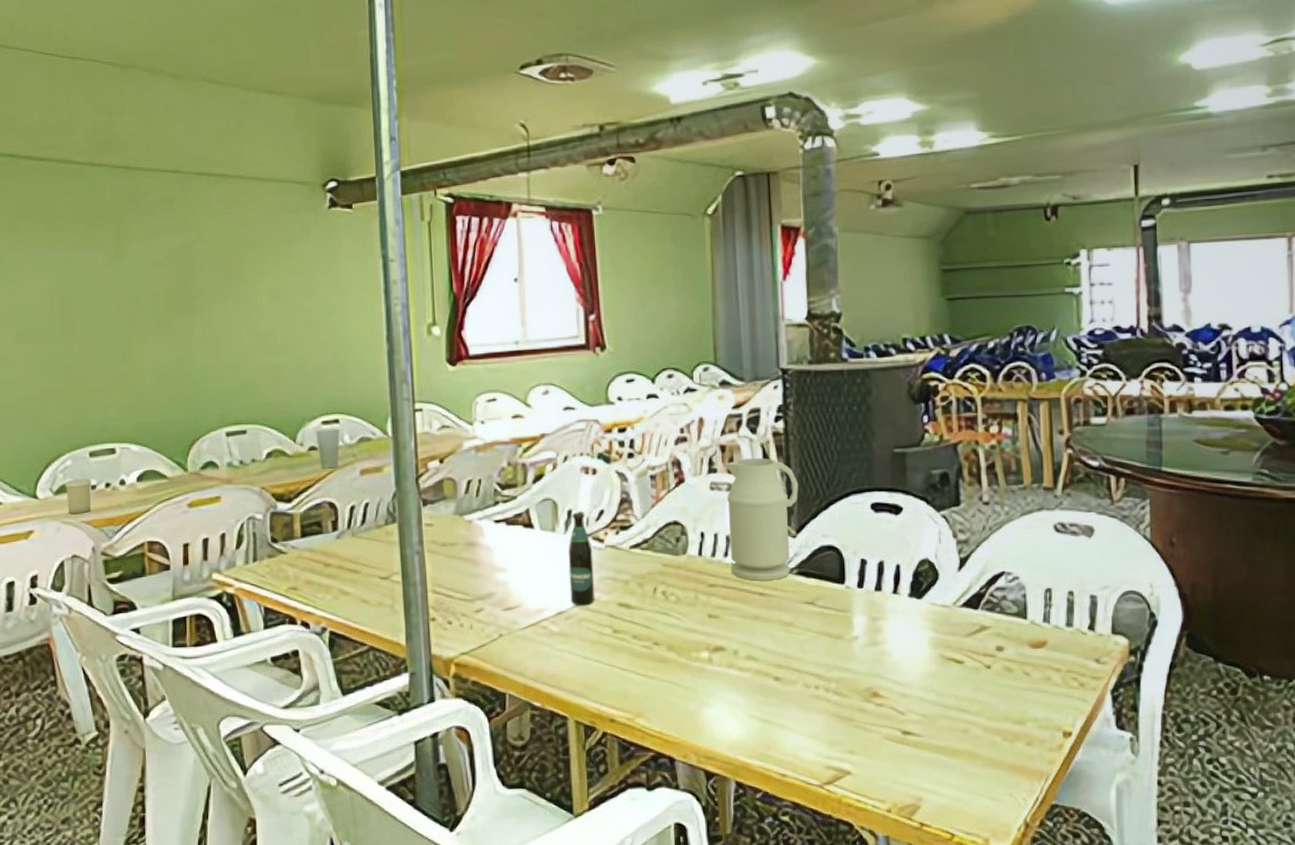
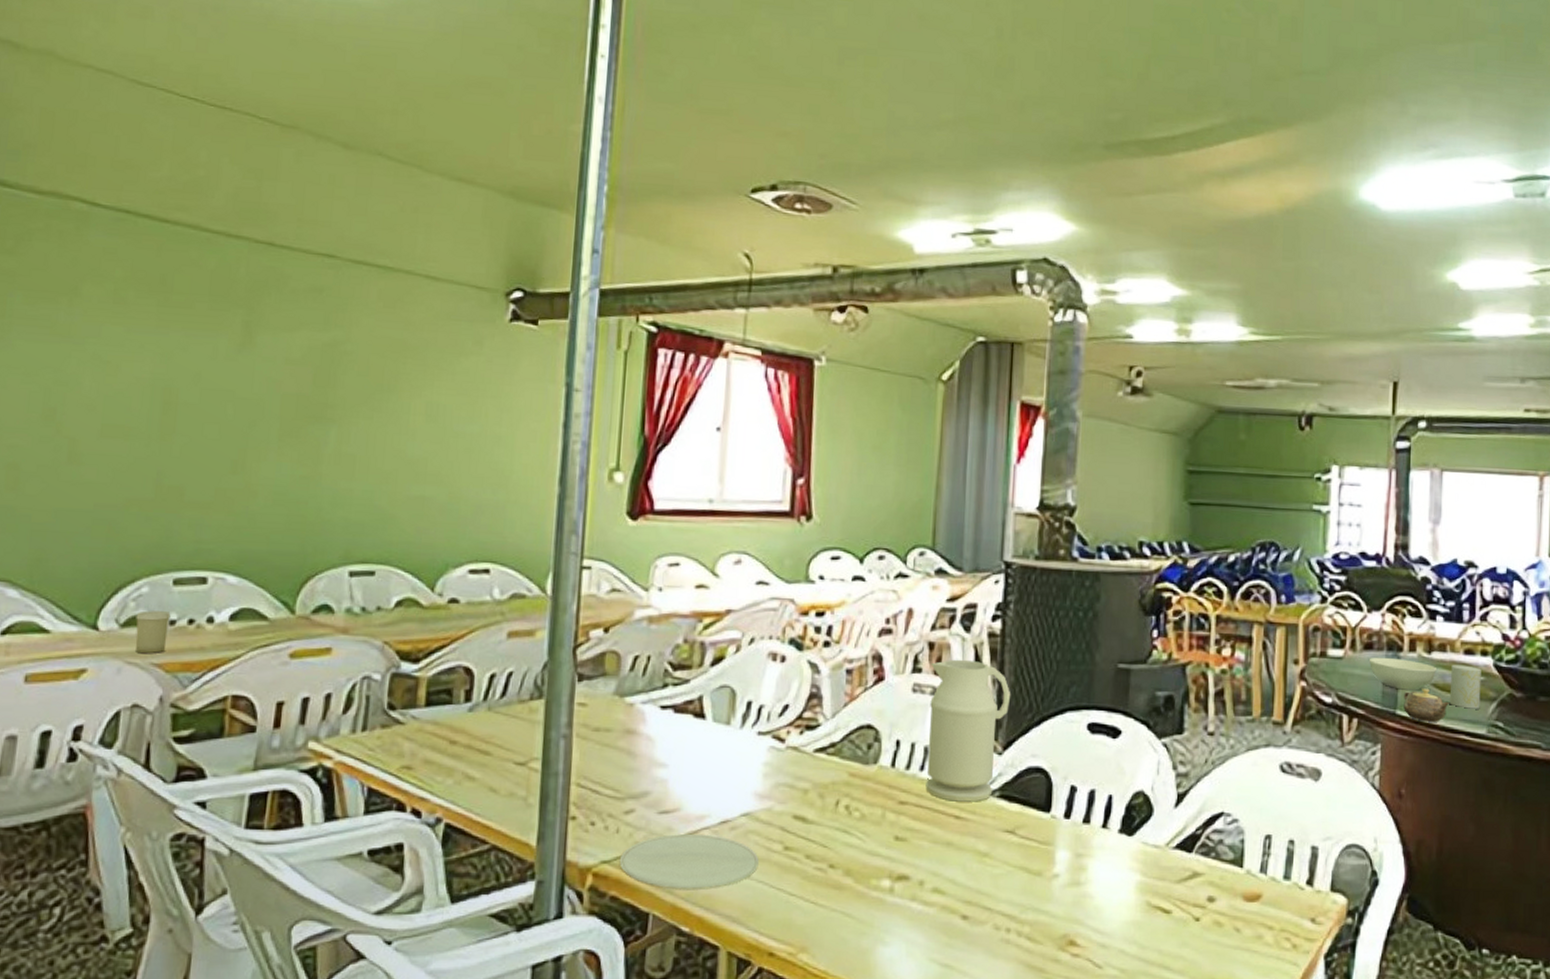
cup: present [315,428,340,469] -> none [458,578,489,627]
plate: none [475,624,593,673] -> present [619,833,759,891]
bottle: present [568,512,595,606] -> none [738,704,771,816]
bowl: none [1131,420,1198,448] -> present [1368,657,1436,691]
teapot: none [1168,445,1214,475] -> present [1404,688,1450,722]
cup: none [1213,420,1244,460] -> present [1449,664,1481,709]

